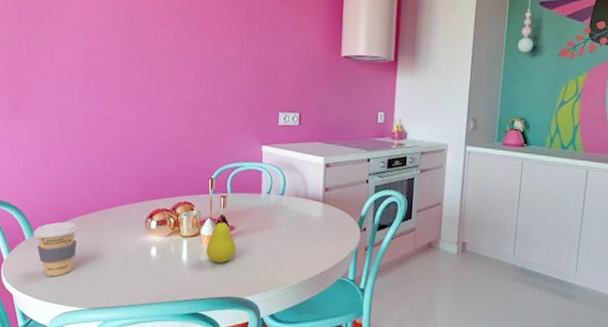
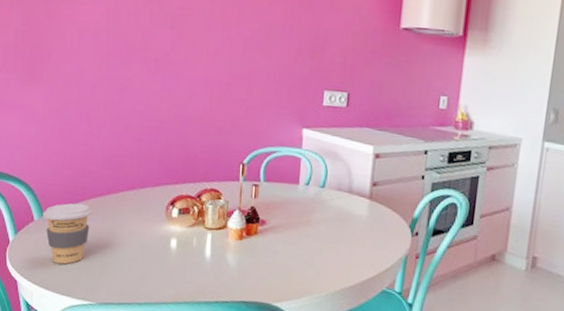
fruit: present [206,217,237,263] -> none [232,209,267,262]

